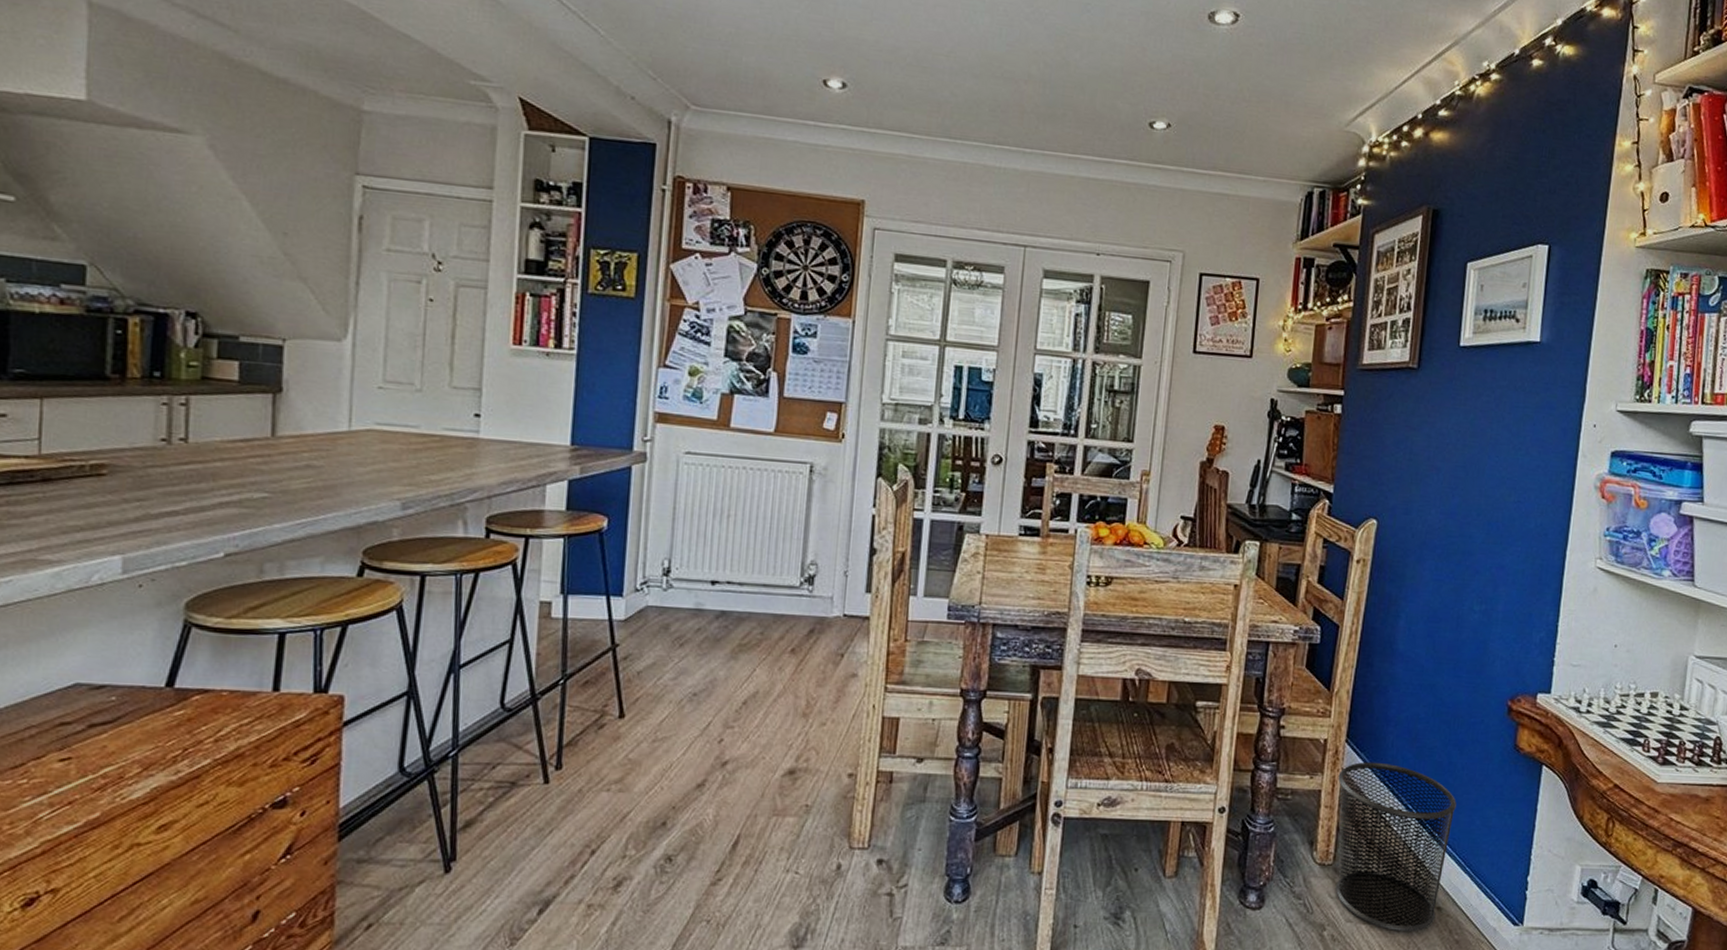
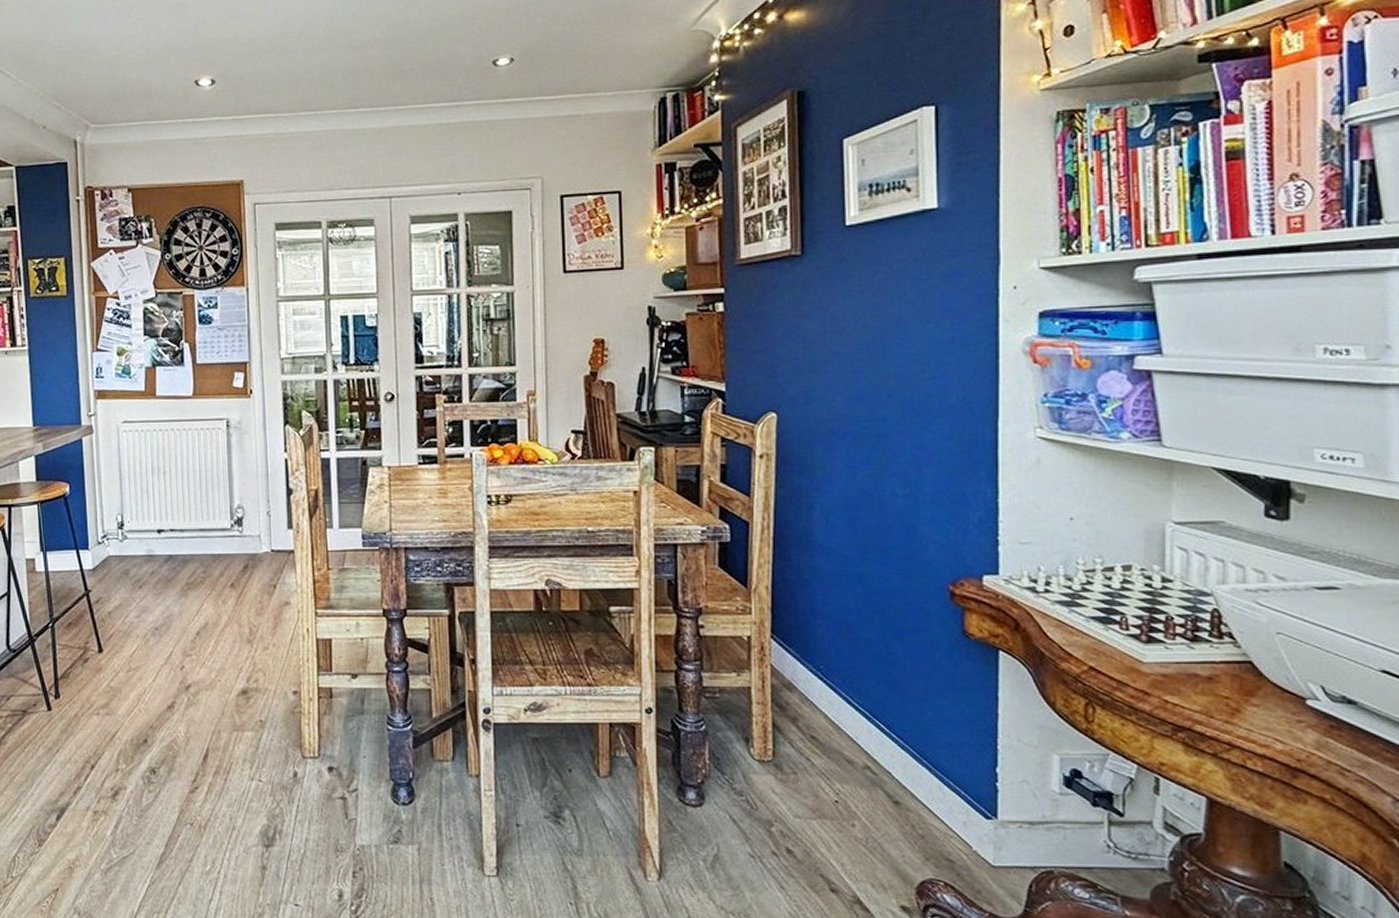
waste bin: present [1335,761,1457,932] -> none [767,656,903,828]

